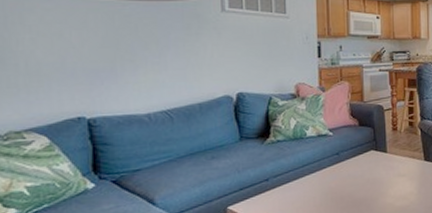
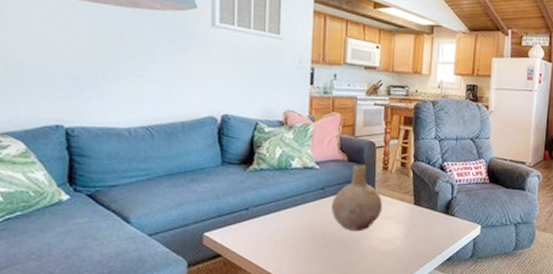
vase: none [347,127,395,192] -> present [332,164,382,232]

